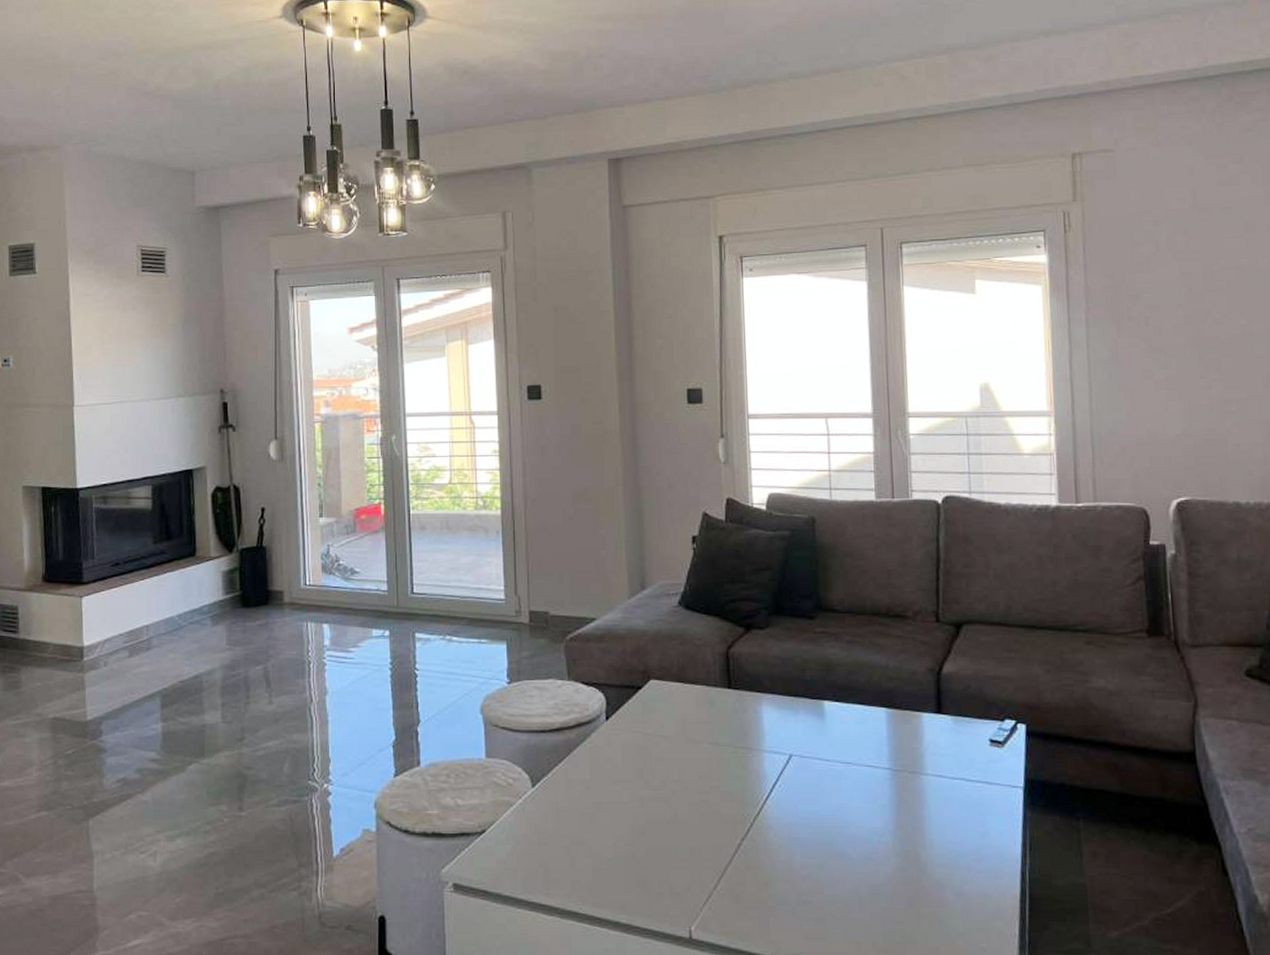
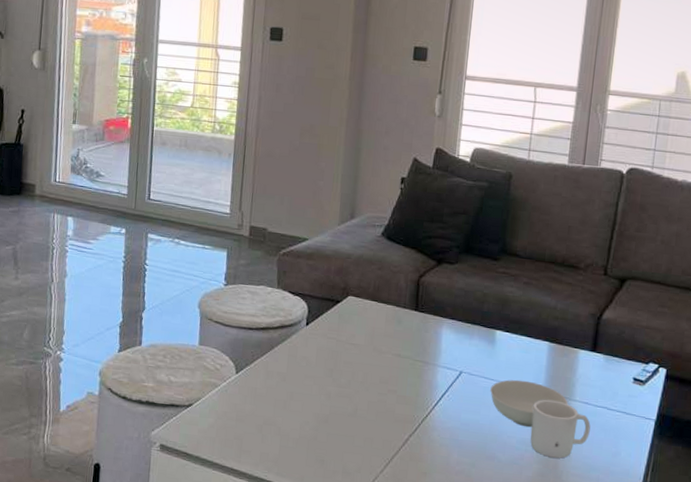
bowl: none [827,757,919,814] -> present [490,379,568,428]
mug: none [879,777,950,847] -> present [530,399,591,459]

